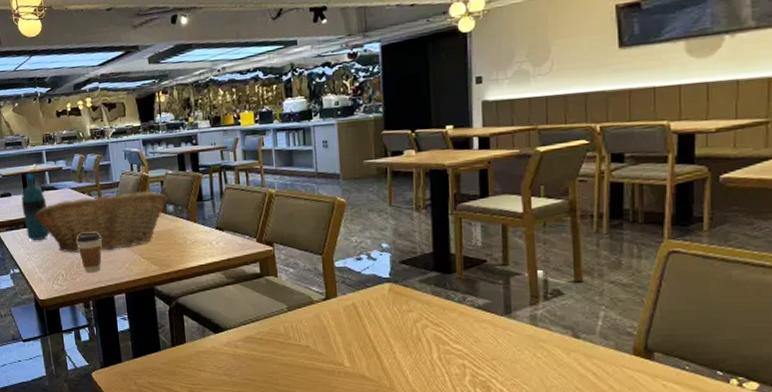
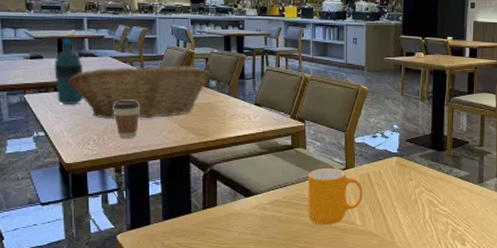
mug: none [281,298,351,365] -> present [307,167,364,225]

